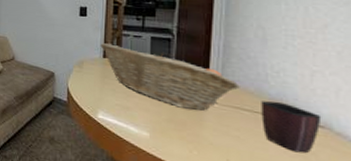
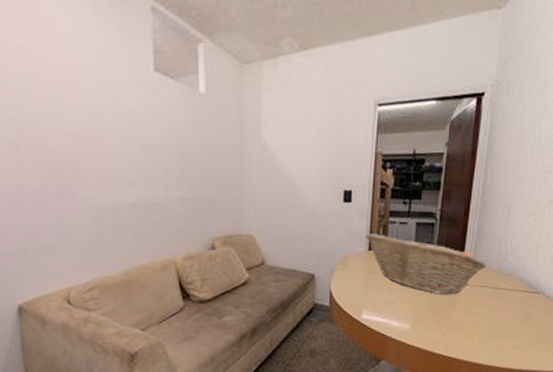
mug: present [261,101,322,154] -> none [499,275,539,318]

